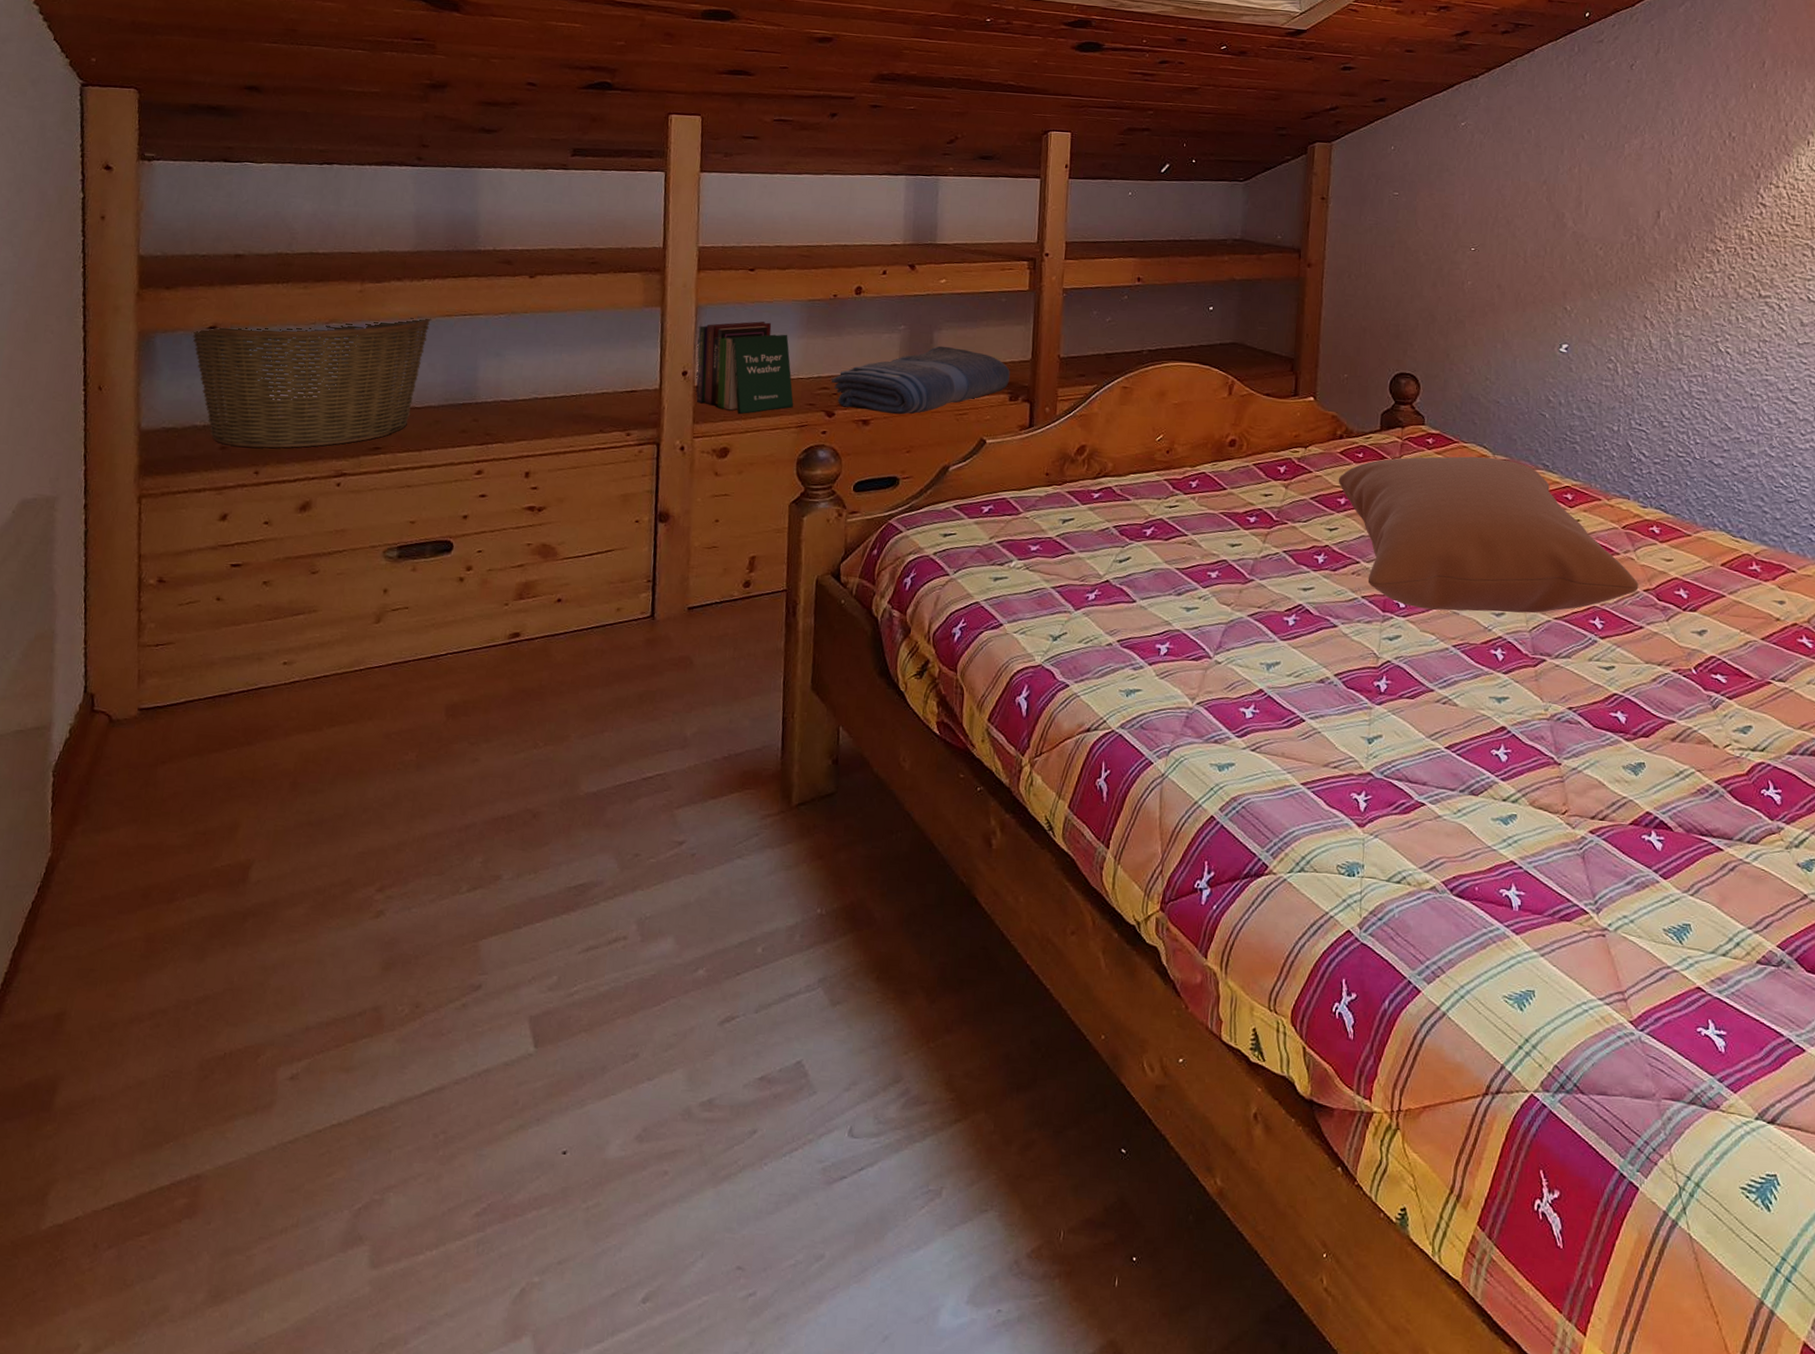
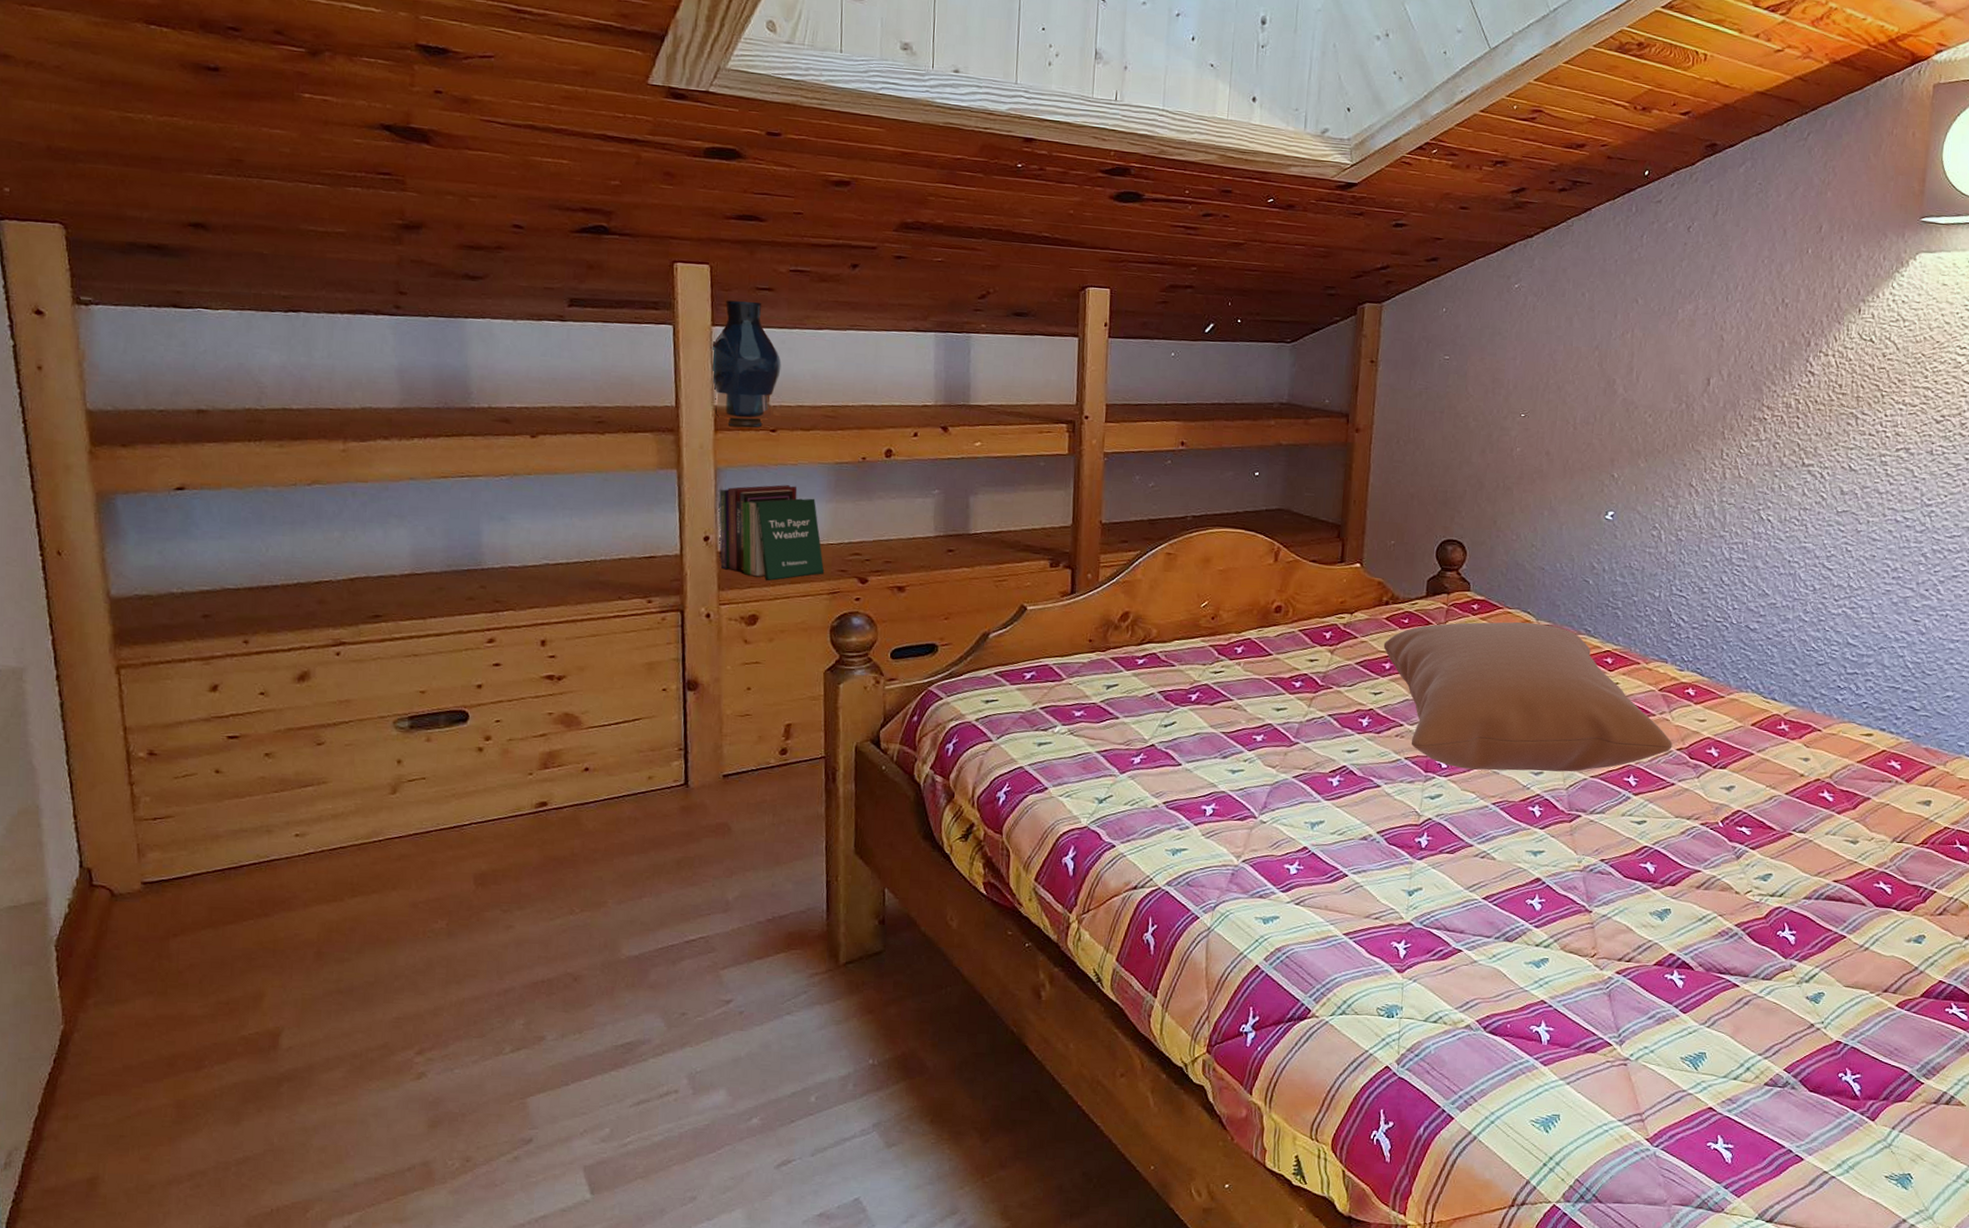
basket: present [192,318,431,449] -> none [158,479,425,617]
vase: none [697,148,763,268] -> present [710,300,782,429]
towel: present [832,345,1010,415] -> none [864,511,1050,582]

